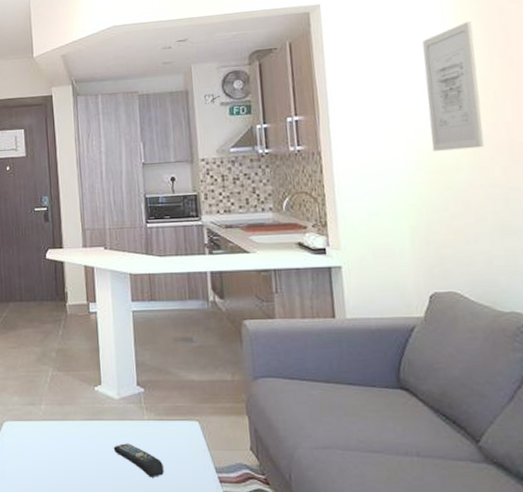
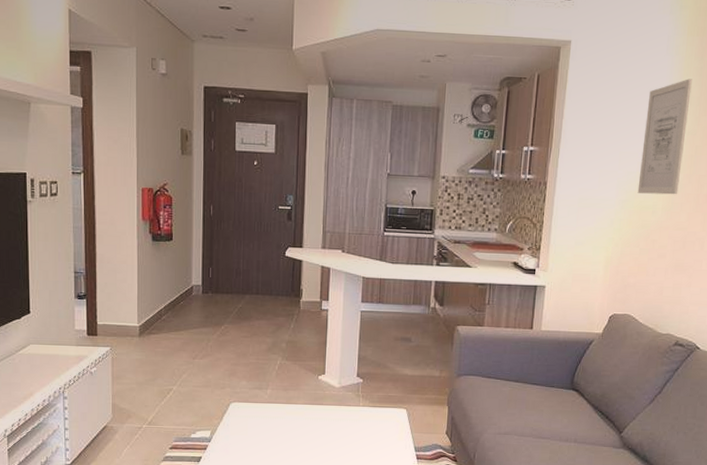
remote control: present [113,443,164,477] -> none [329,425,371,454]

